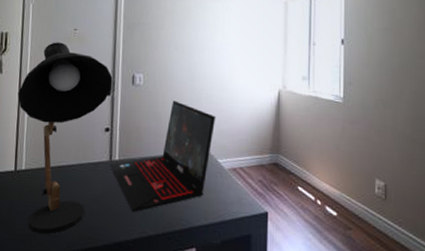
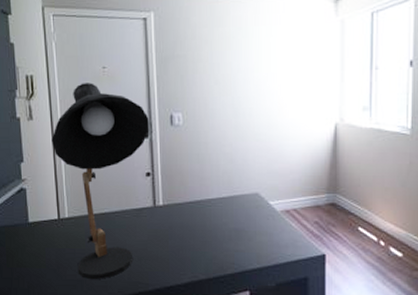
laptop: present [110,100,216,213] -> none [154,140,265,258]

